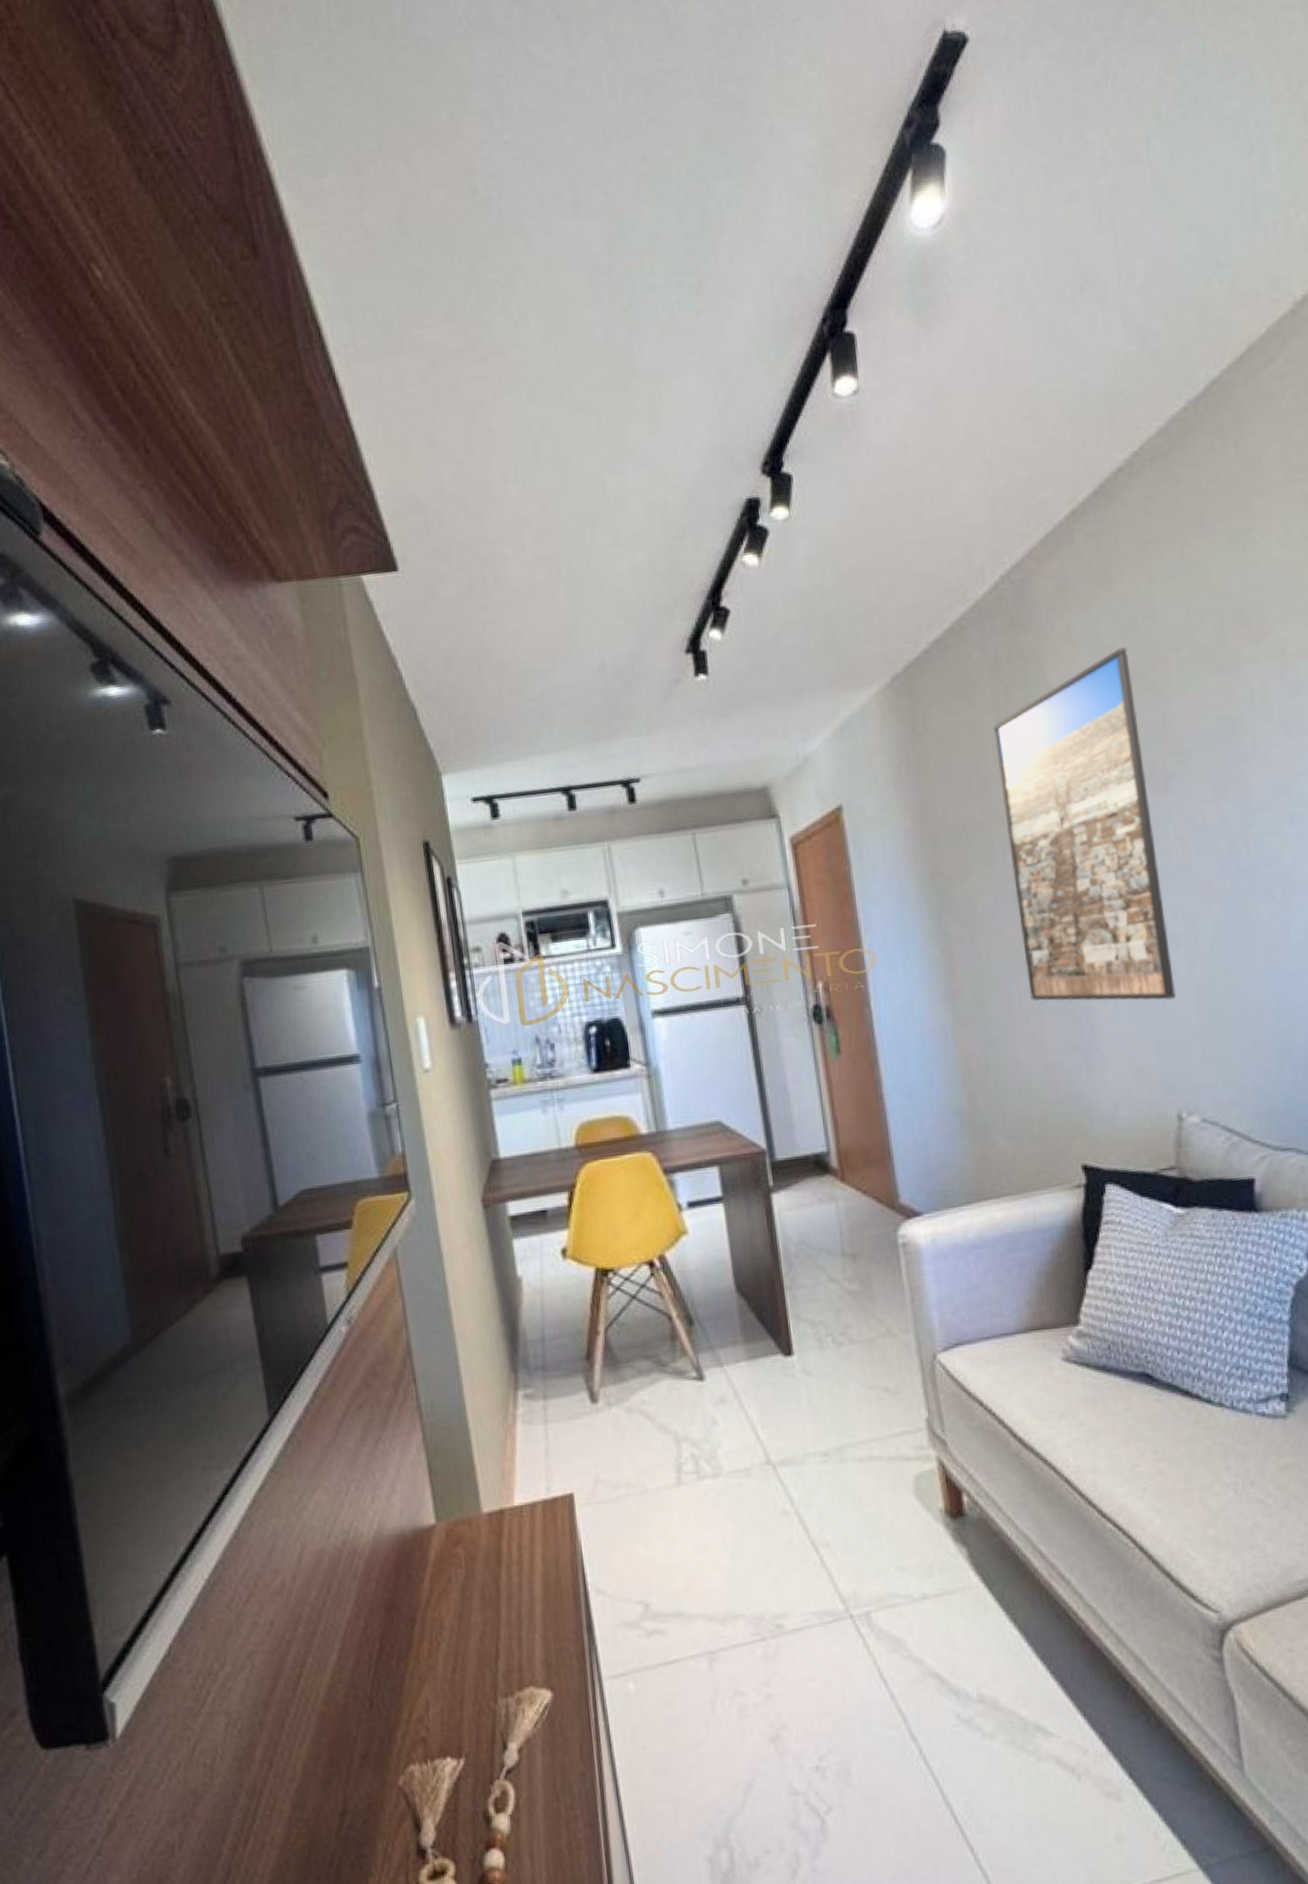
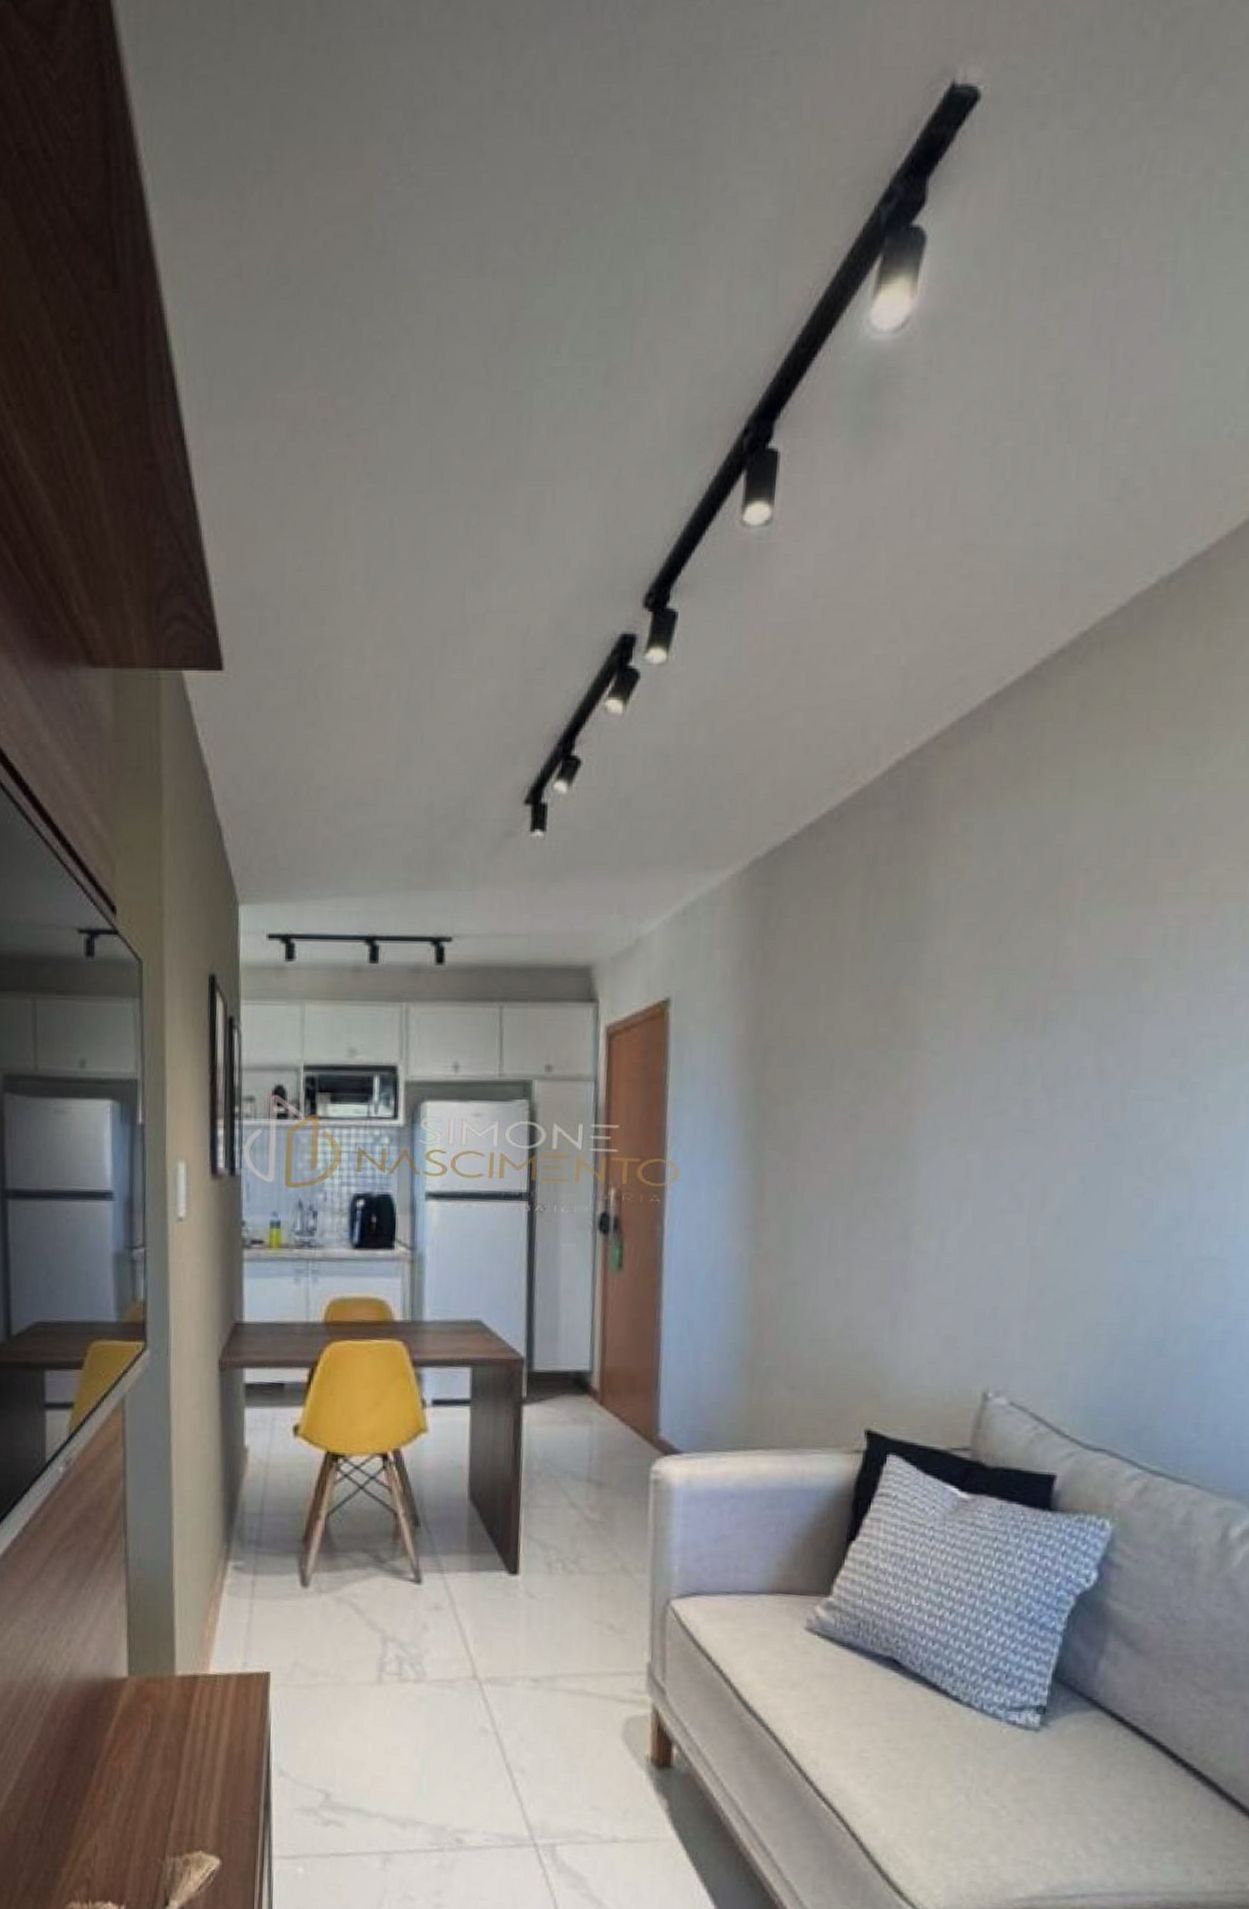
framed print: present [993,647,1177,1001] -> none [842,861,1029,1267]

